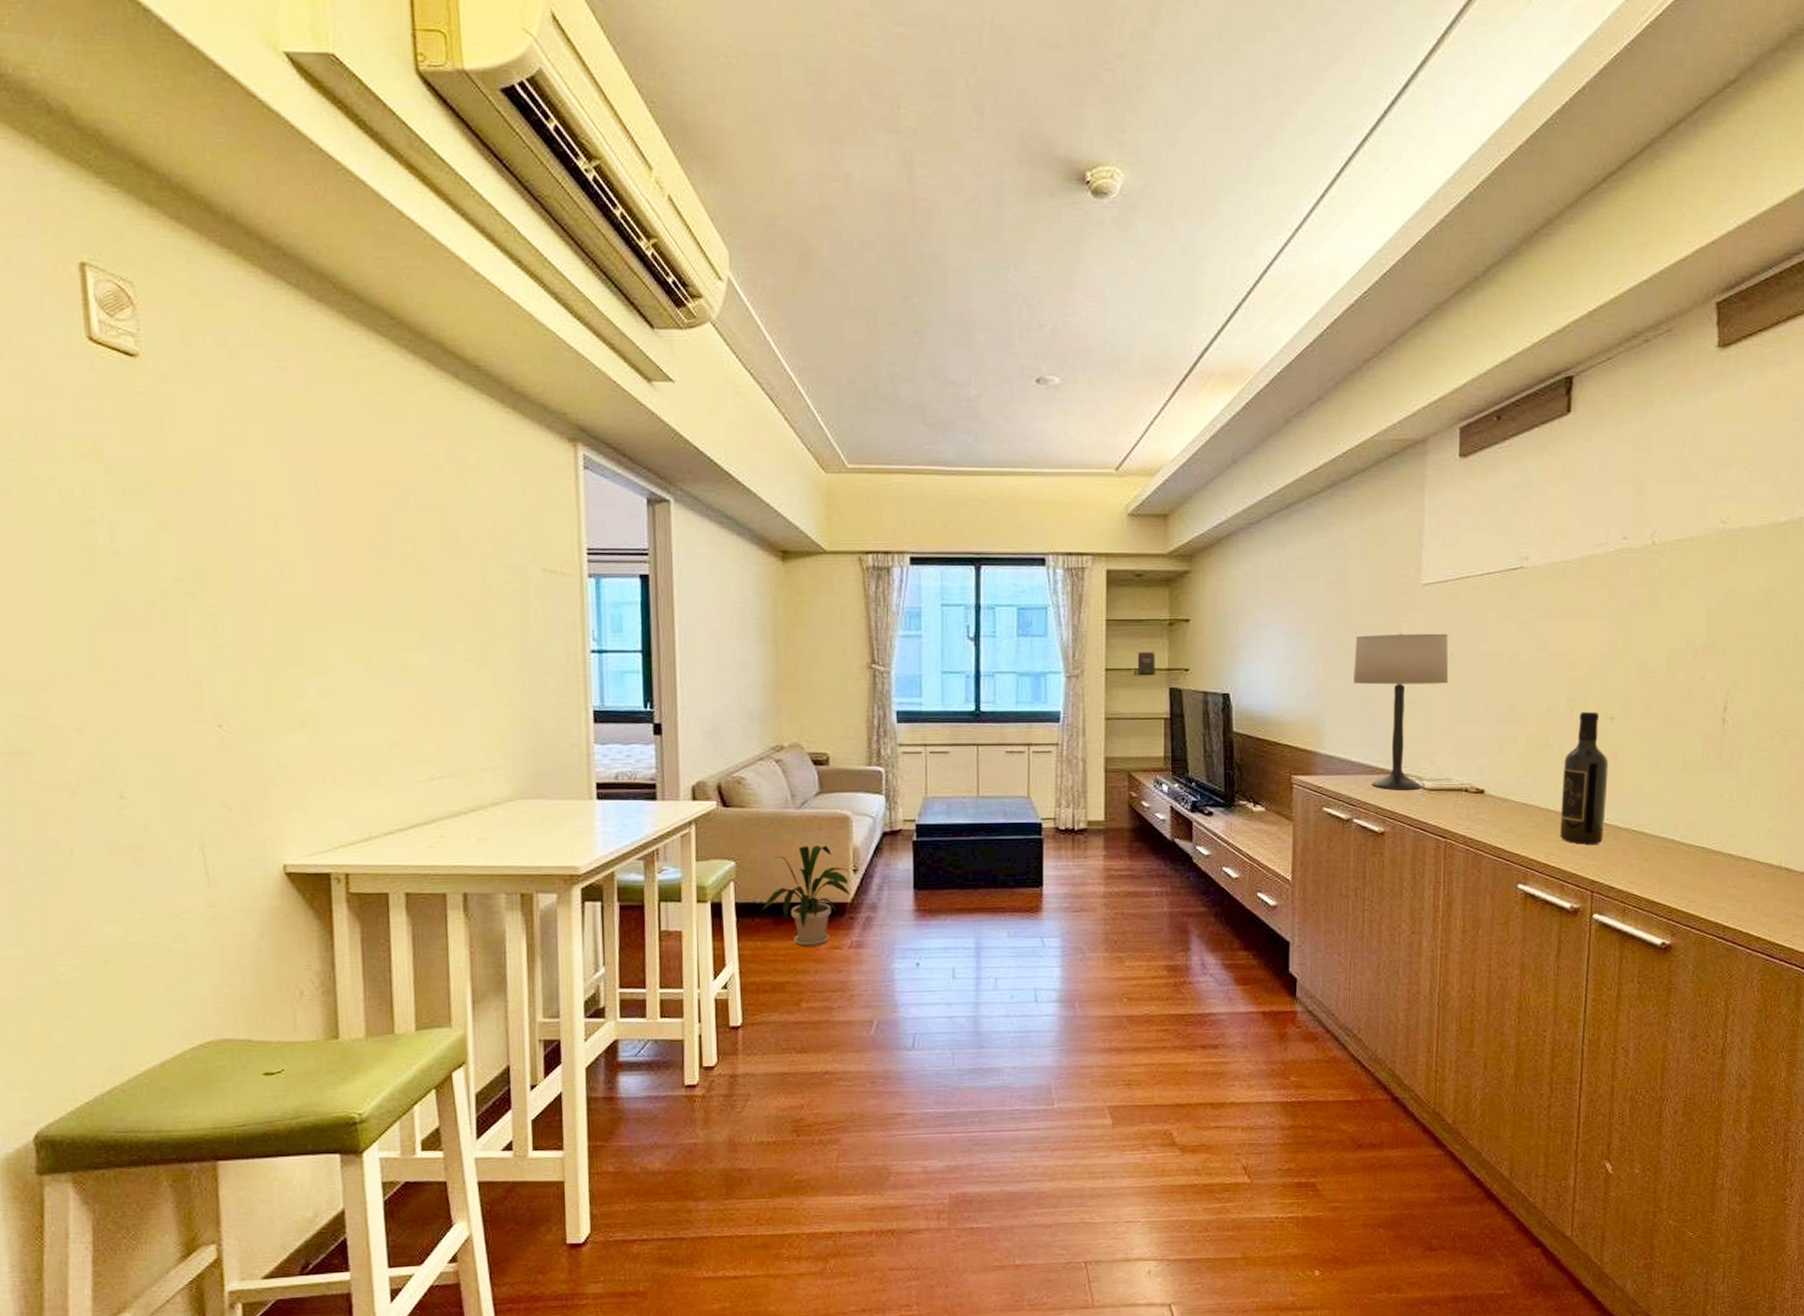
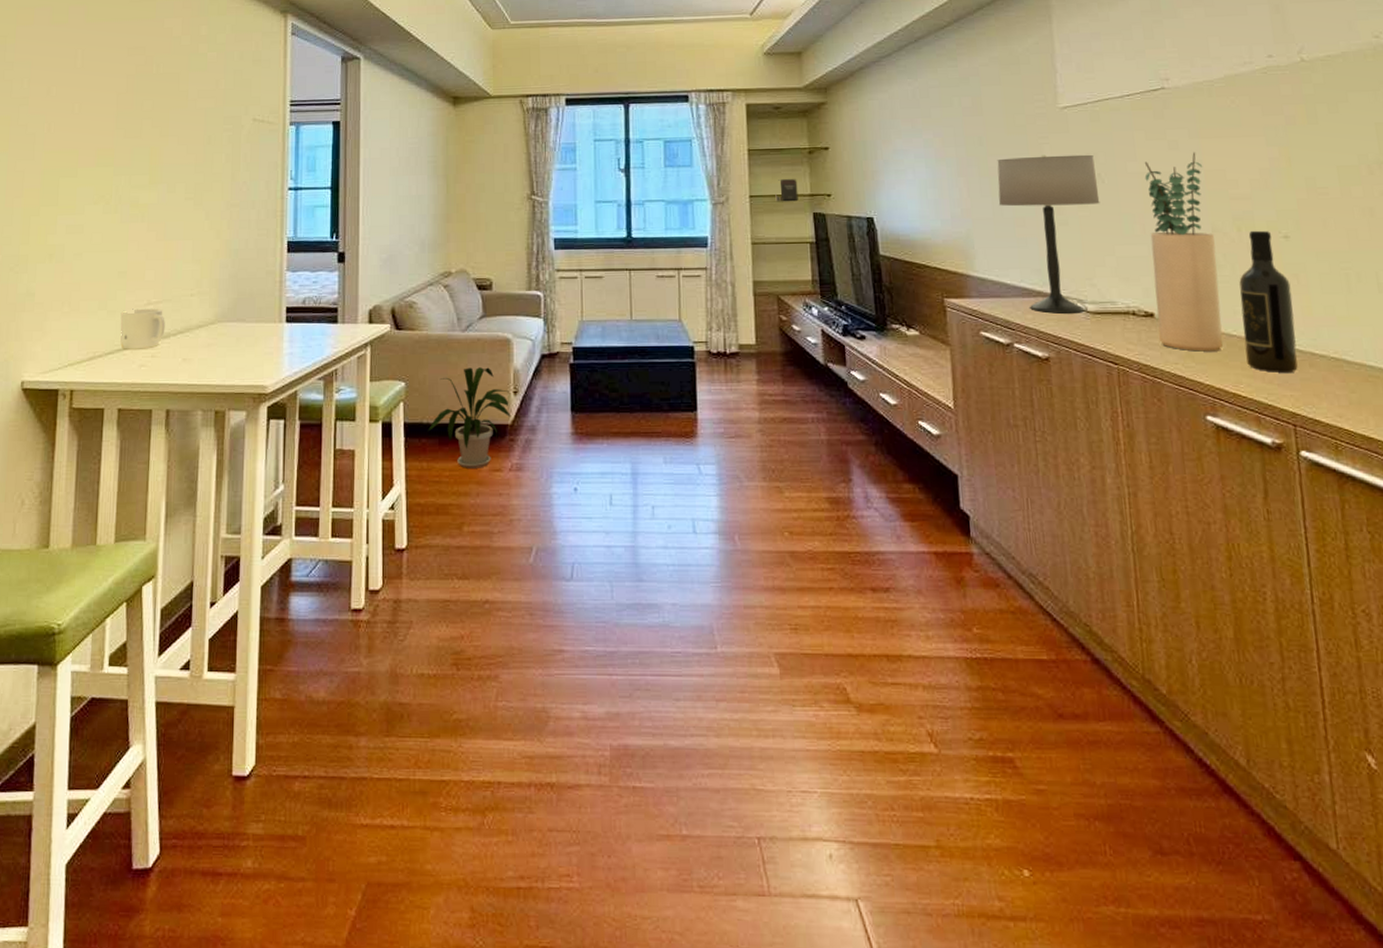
mug: none [398,784,454,831] -> present [120,308,165,351]
vase: none [1486,633,1548,826] -> present [1144,152,1224,352]

